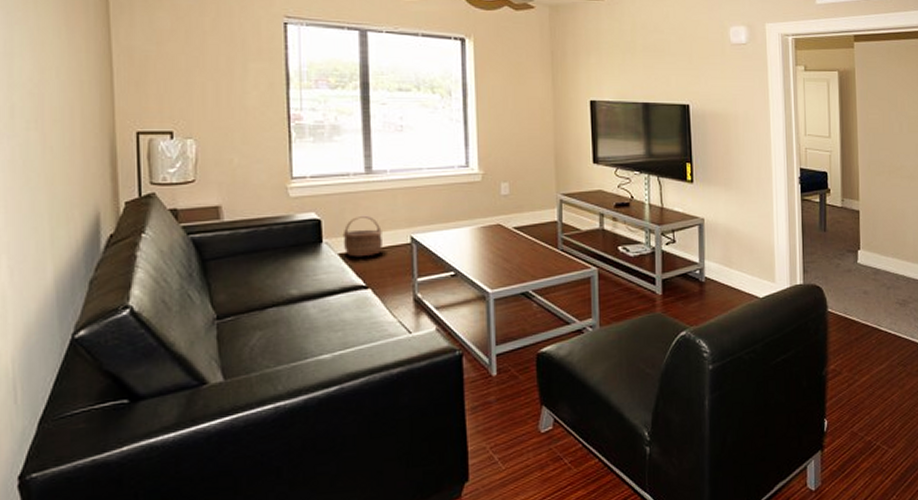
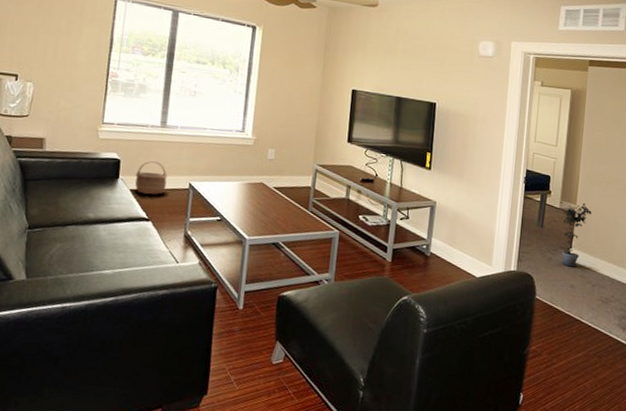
potted plant: none [844,198,877,271] -> present [561,203,592,267]

